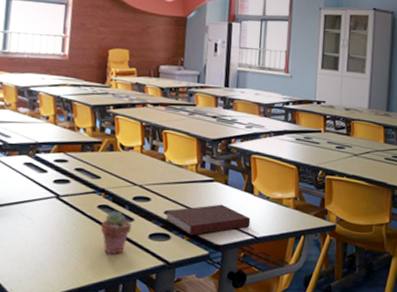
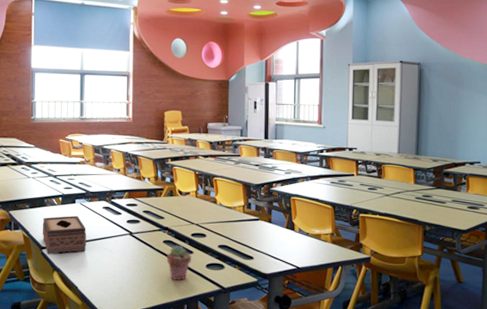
notebook: present [165,204,251,236] -> none [219,239,293,266]

